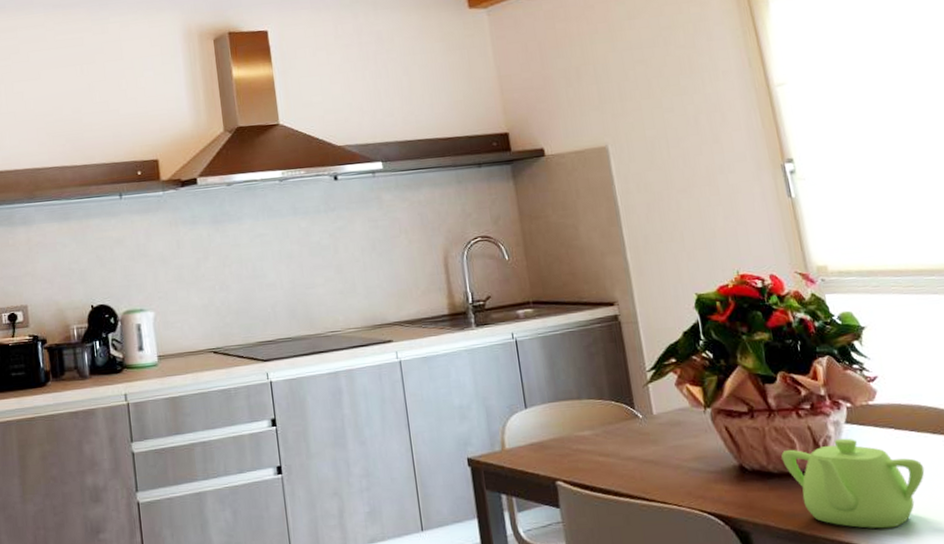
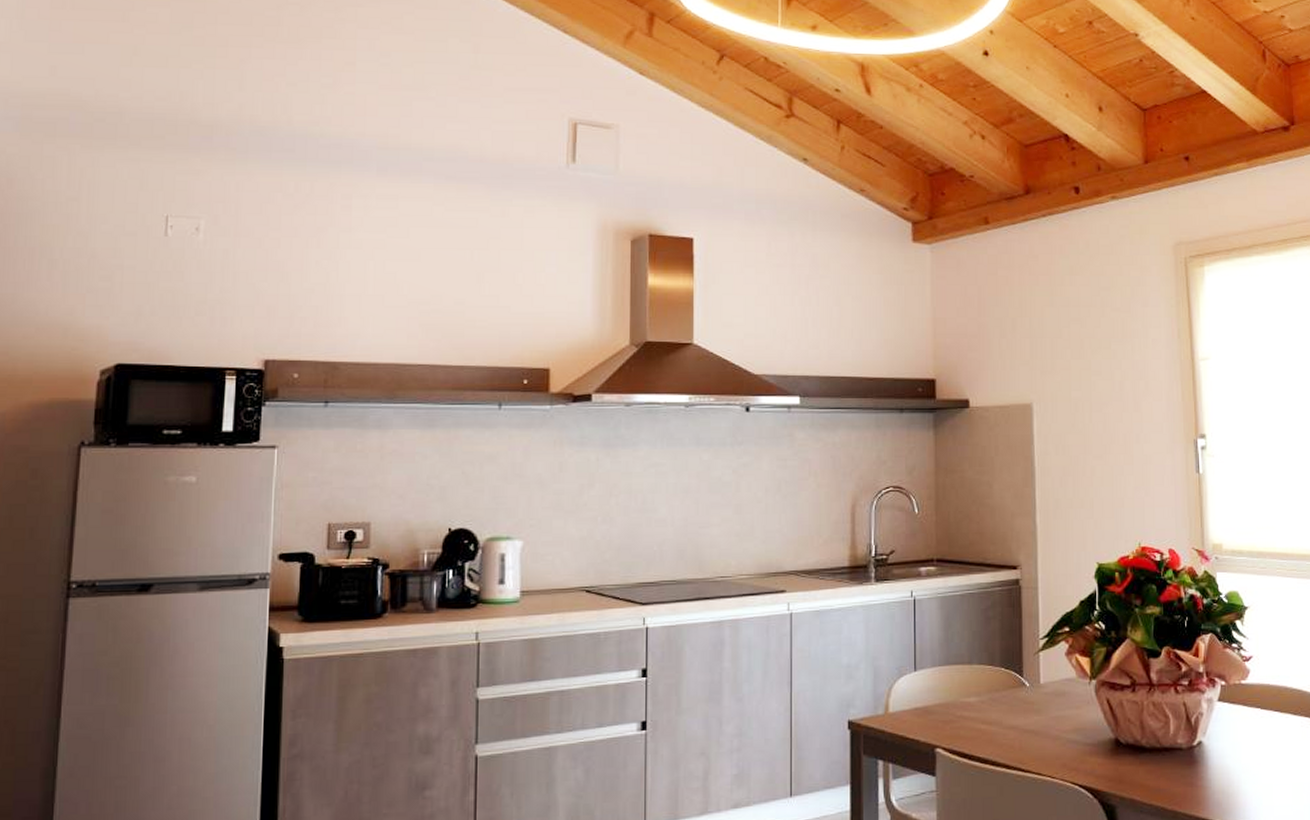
teapot: present [781,438,925,529] -> none [1155,715,1282,806]

